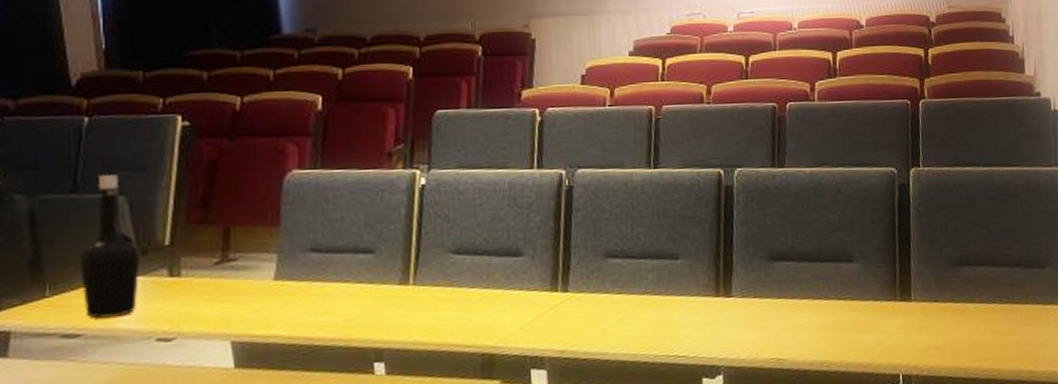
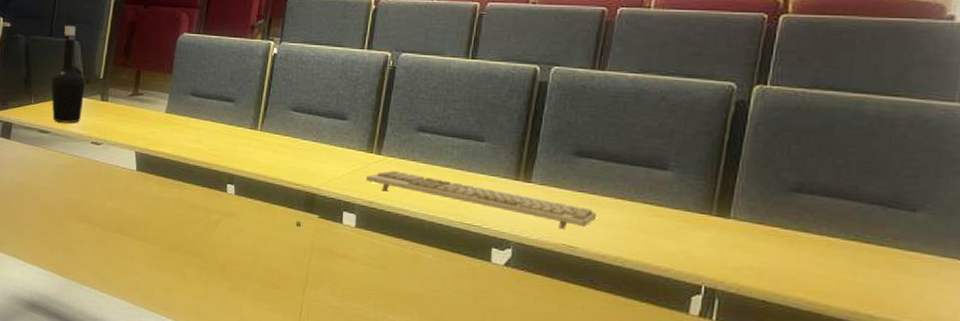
keyboard: none [554,308,798,343] -> present [366,171,596,230]

